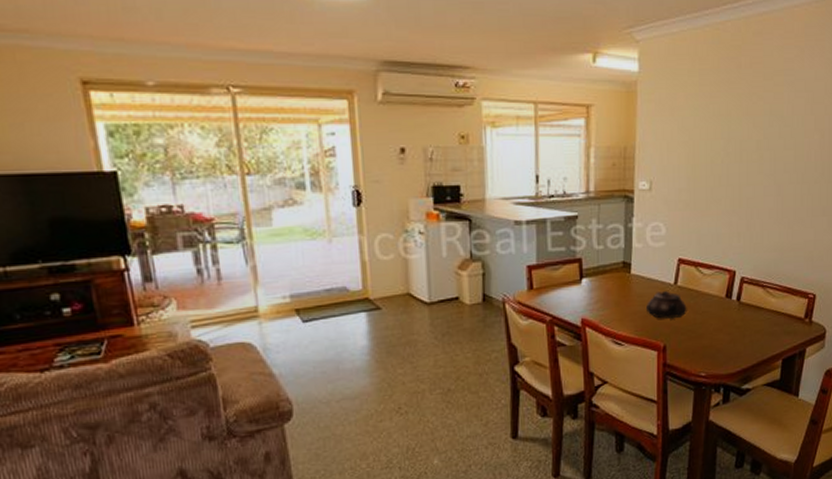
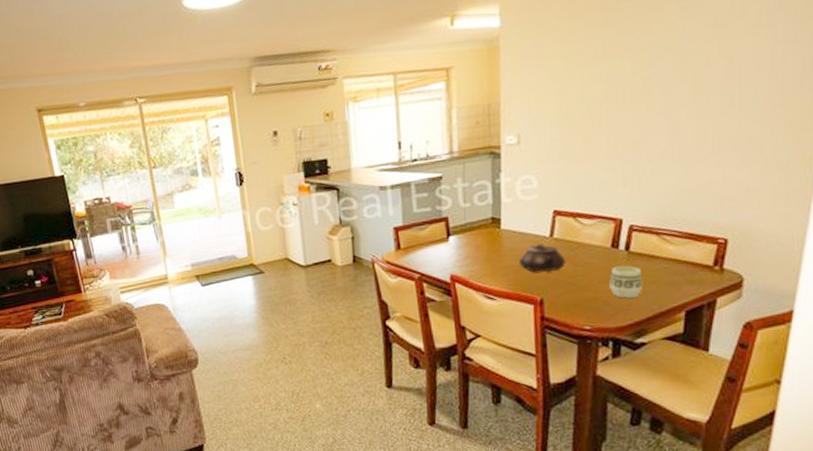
cup: none [723,315,750,347] -> present [609,265,643,299]

